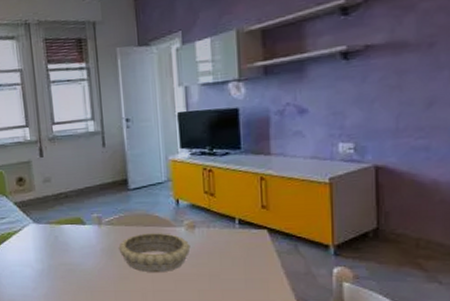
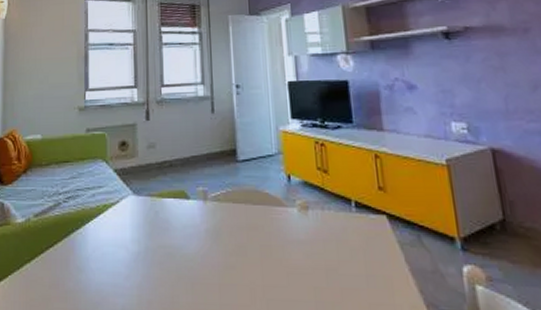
decorative bowl: present [118,232,191,273] -> none [225,212,304,263]

